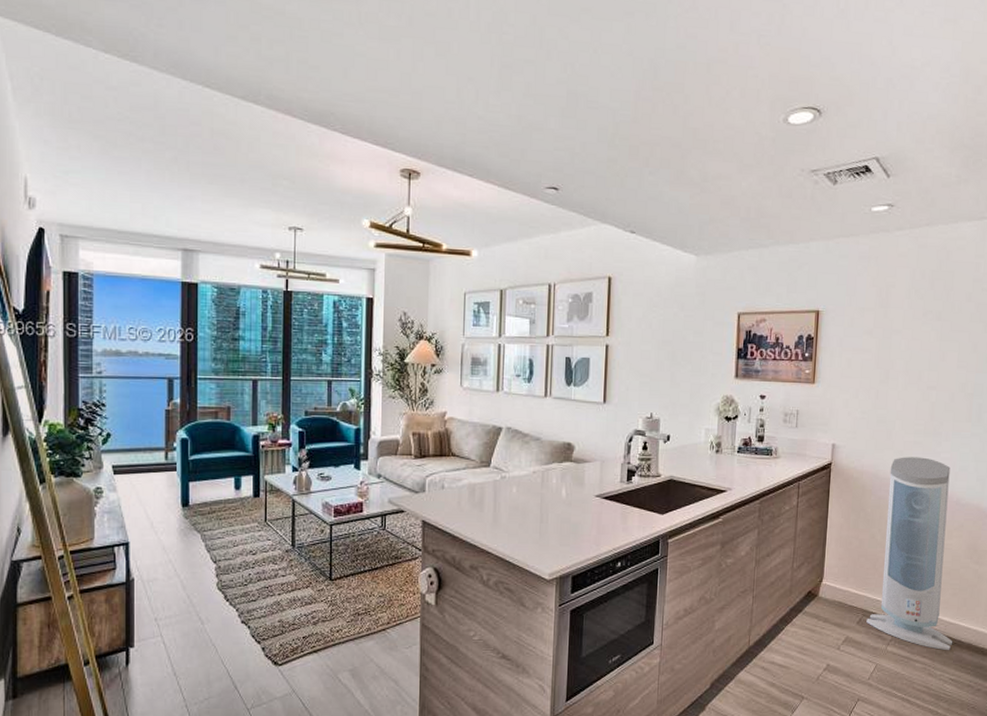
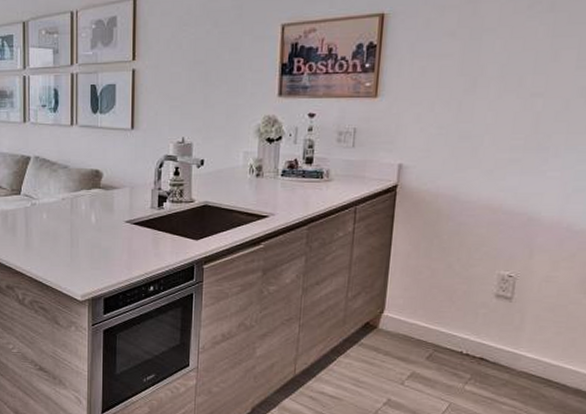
air purifier: present [866,457,953,651] -> none [438,177,560,395]

